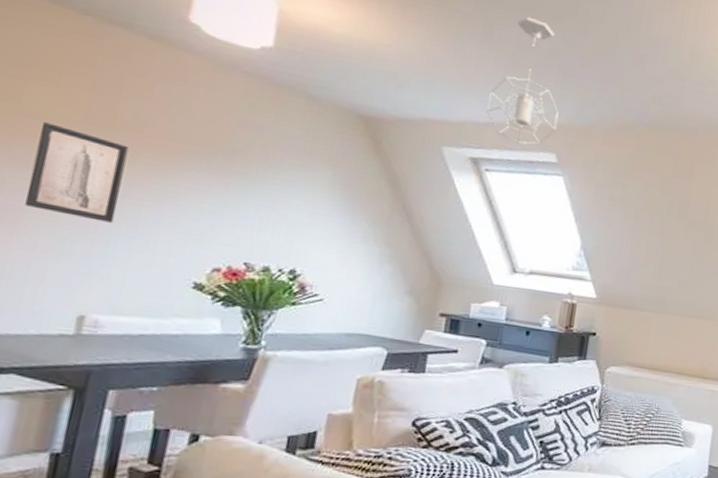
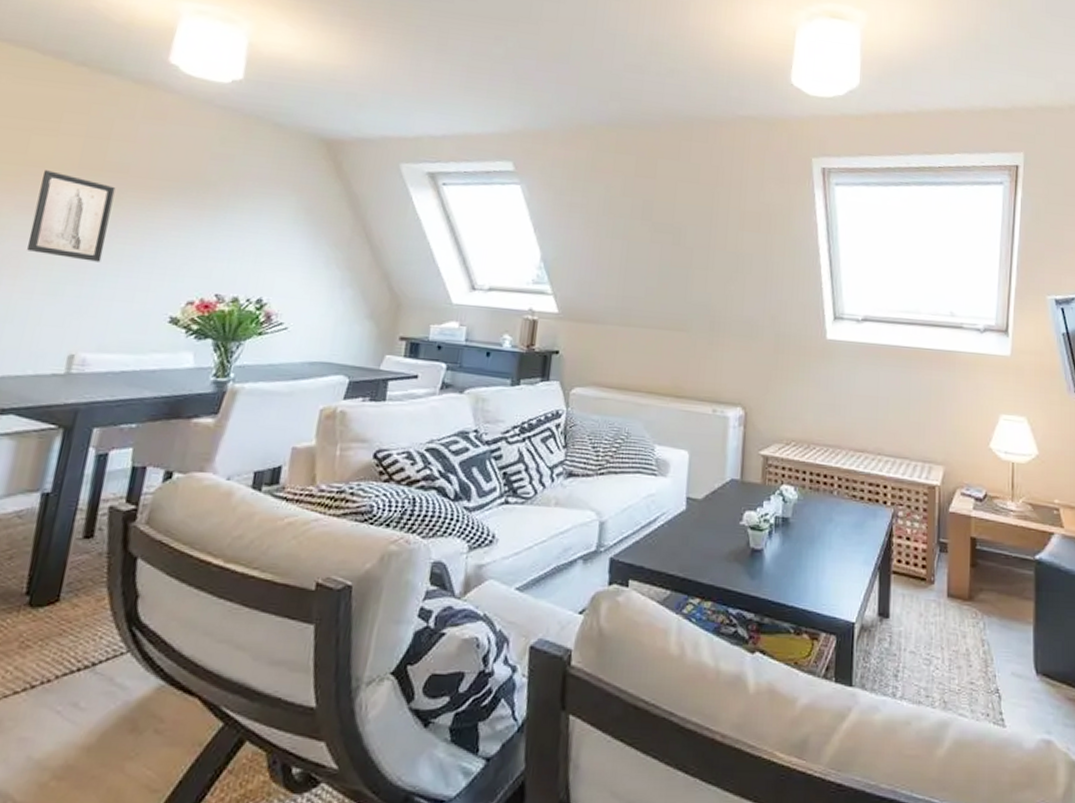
pendant light: present [486,17,559,145] -> none [442,24,515,155]

